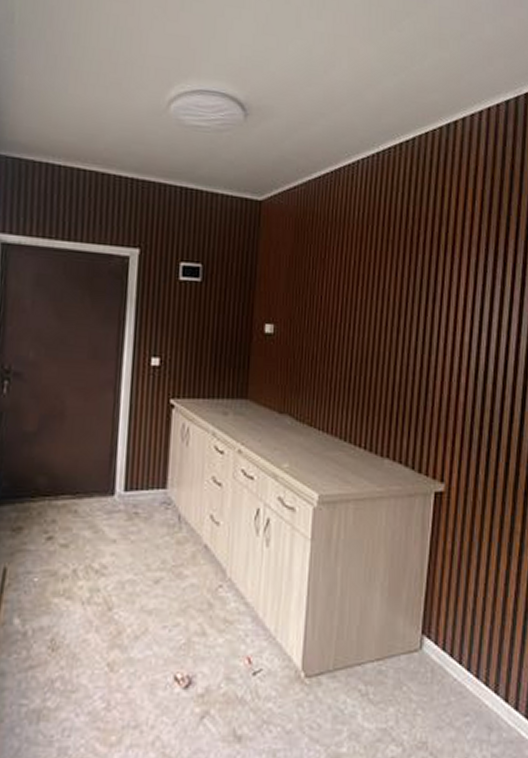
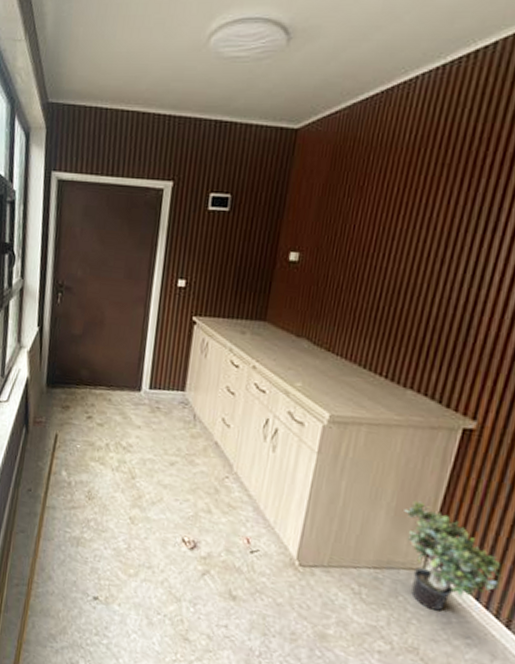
potted plant: none [396,575,485,693] -> present [404,500,502,611]

